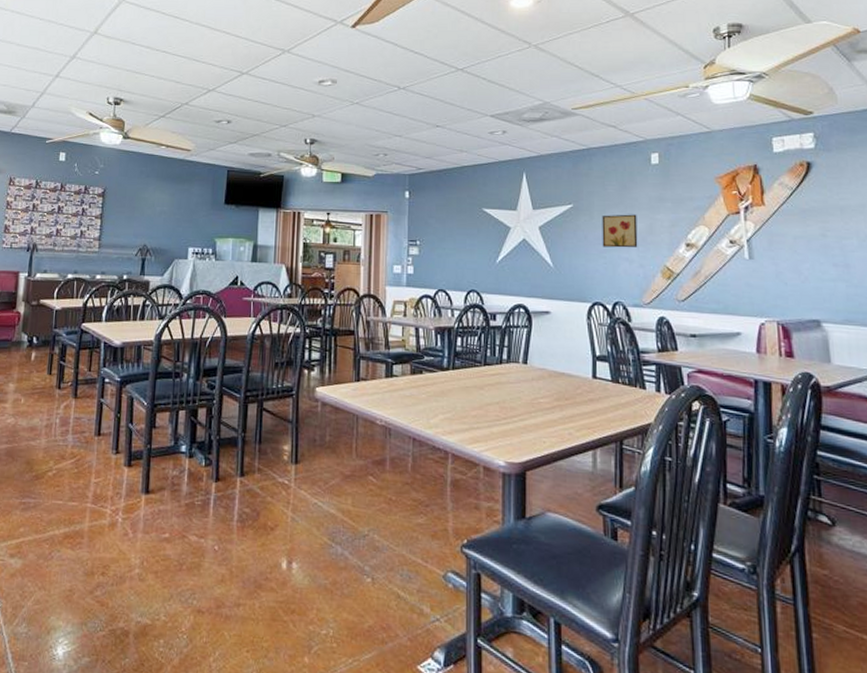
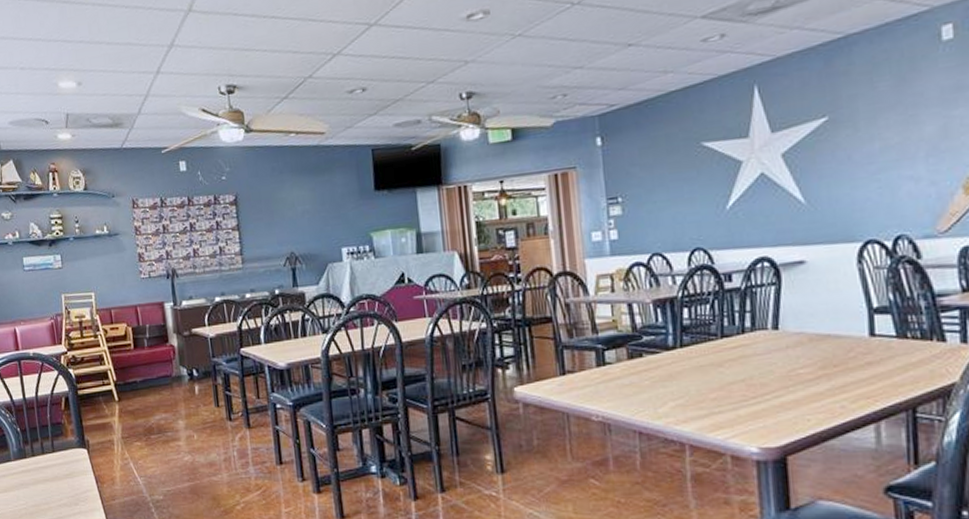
wall art: present [602,214,638,248] -> none [871,115,927,167]

